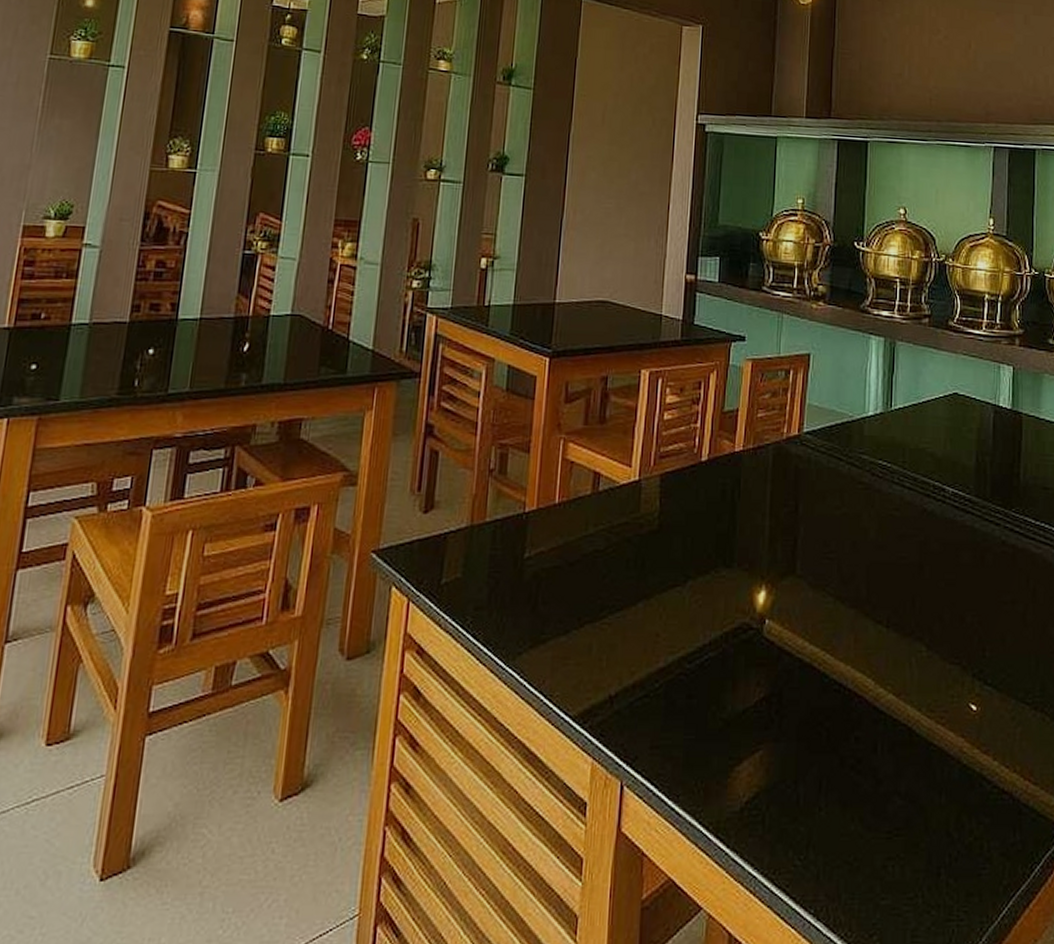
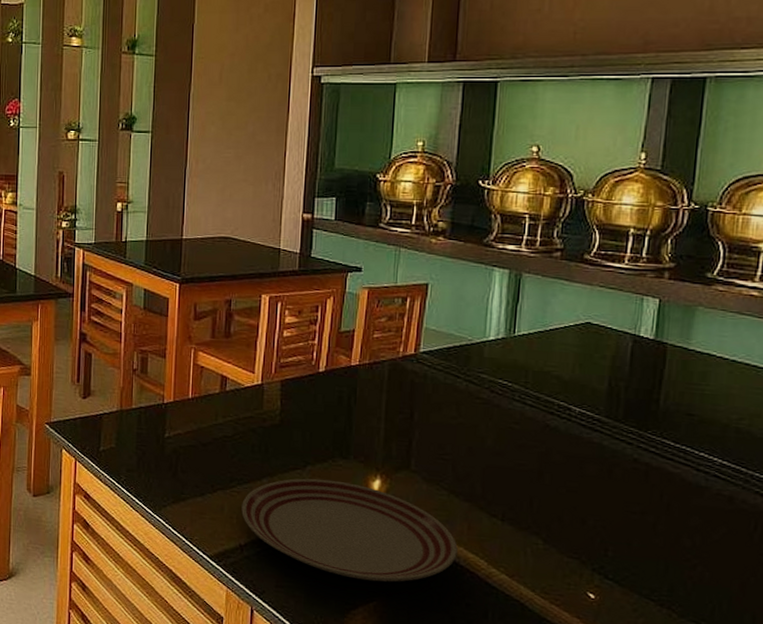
dinner plate: none [612,596,845,723] -> present [241,478,458,582]

